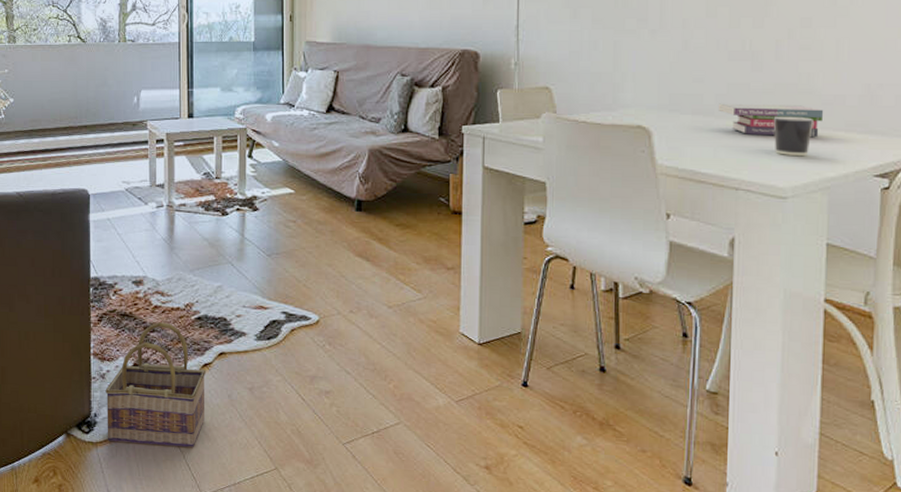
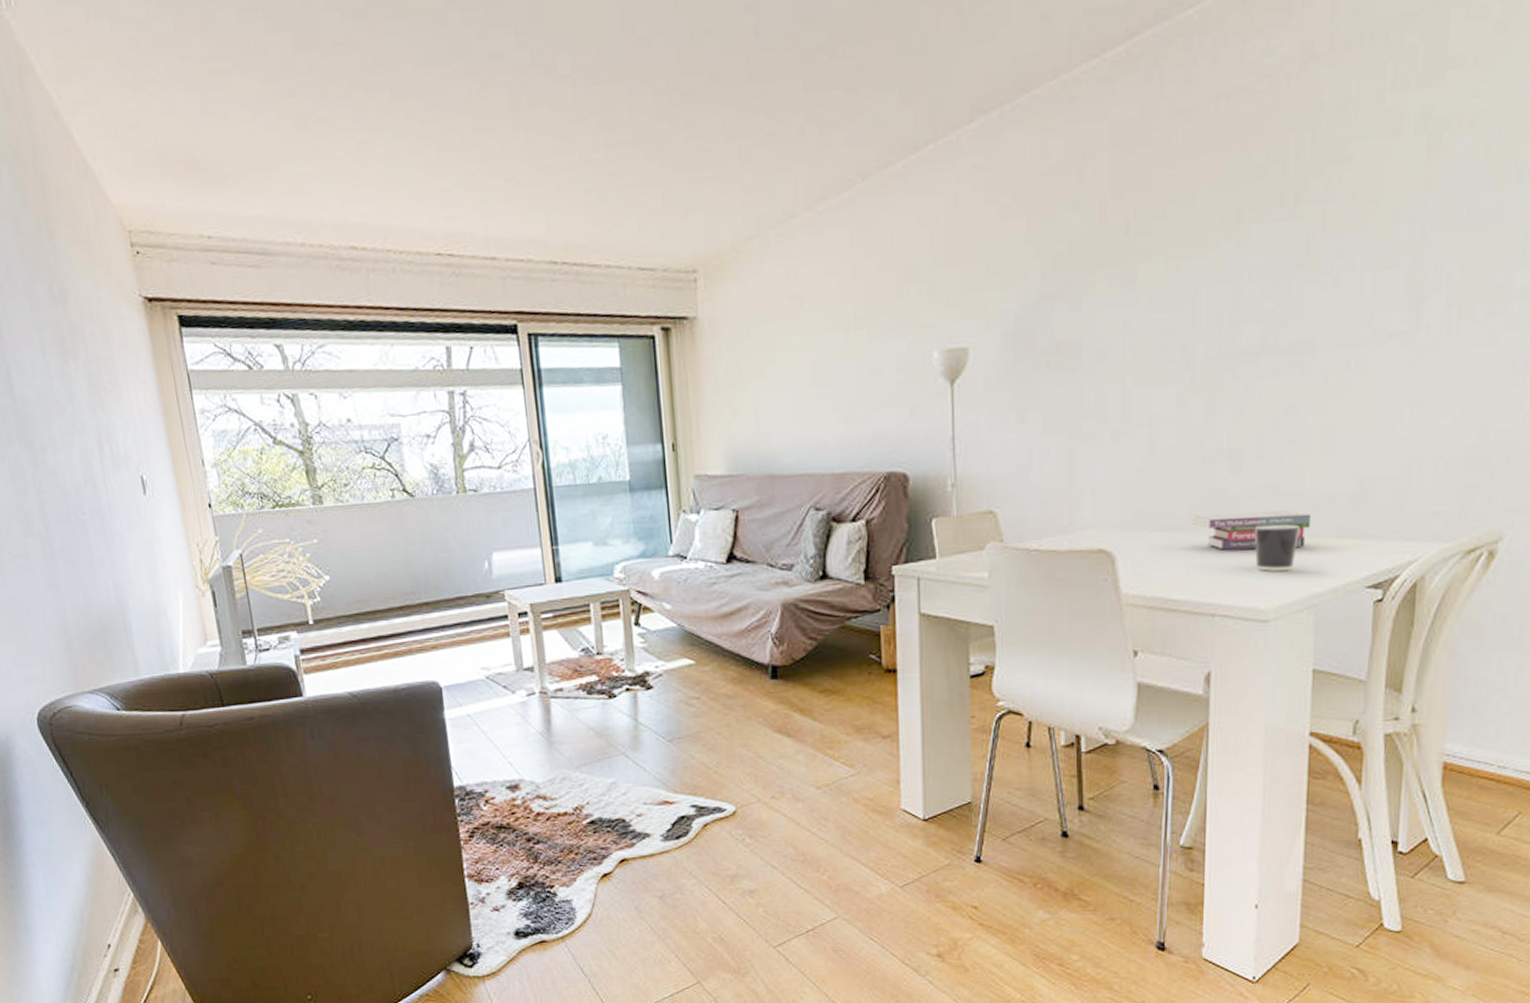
basket: present [105,322,207,448] -> none [487,831,610,974]

